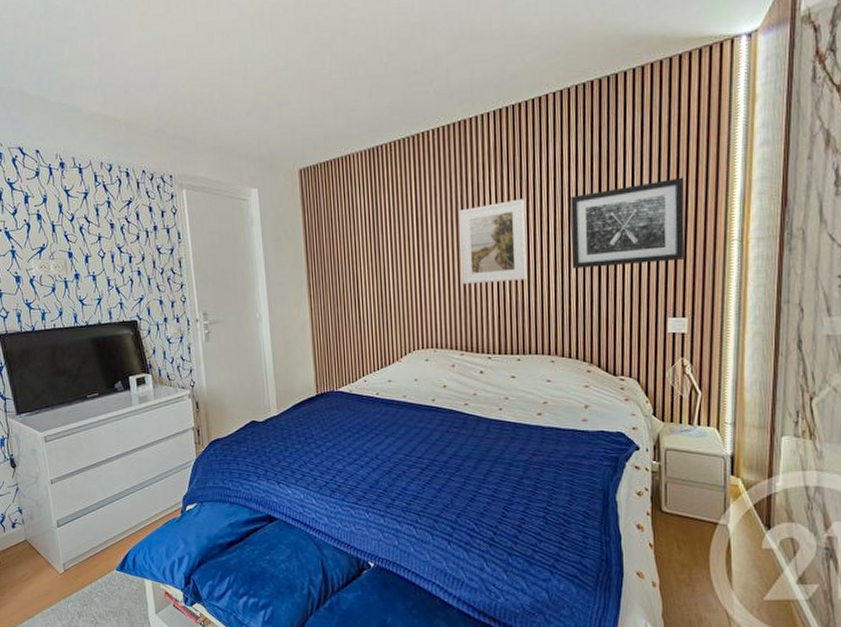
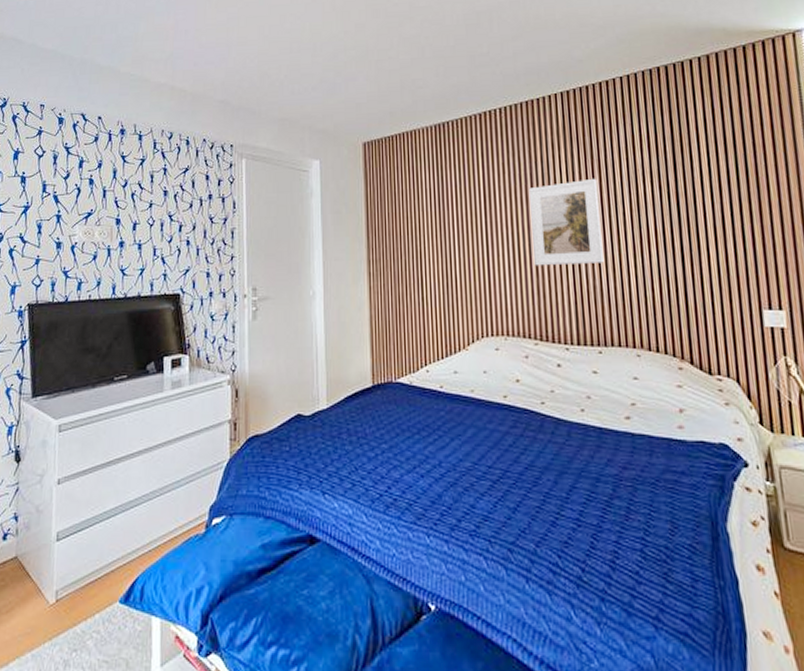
wall art: present [570,177,685,269] -> none [645,162,774,253]

